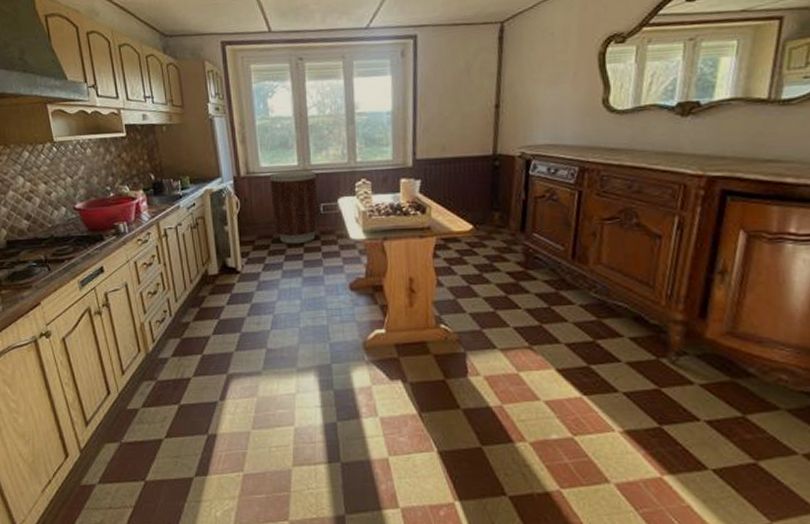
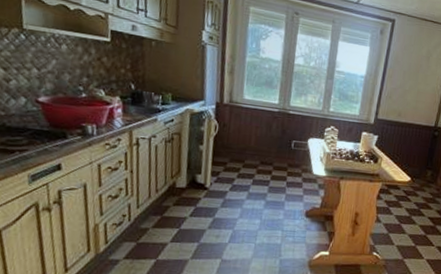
trash can: present [269,170,320,244] -> none [247,106,293,172]

